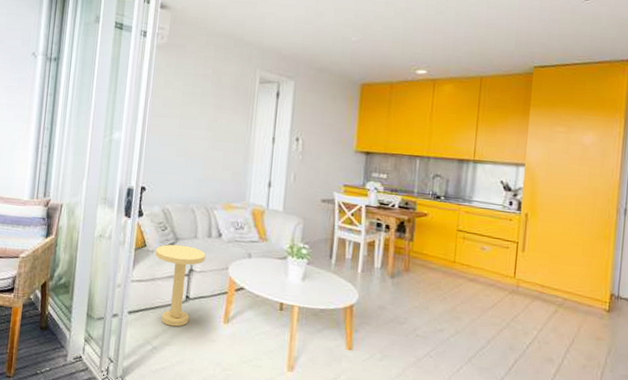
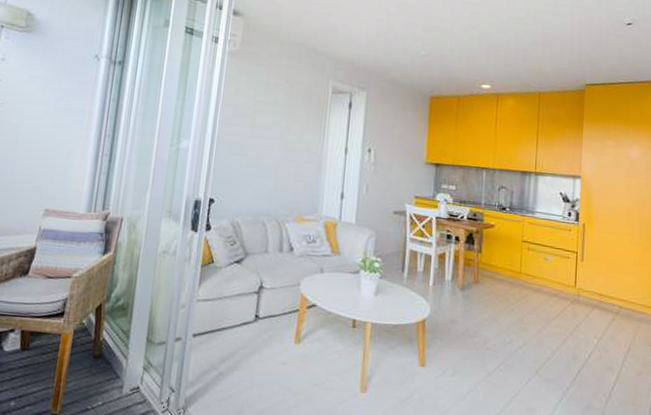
side table: present [155,244,206,327] -> none [222,259,277,350]

